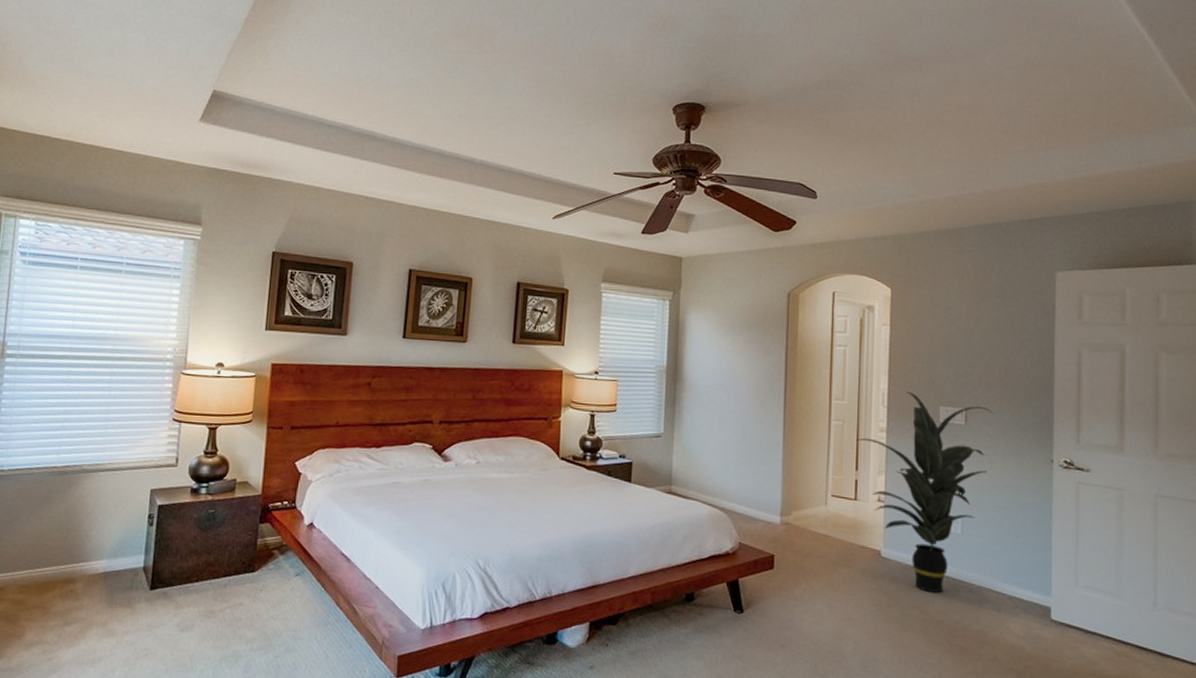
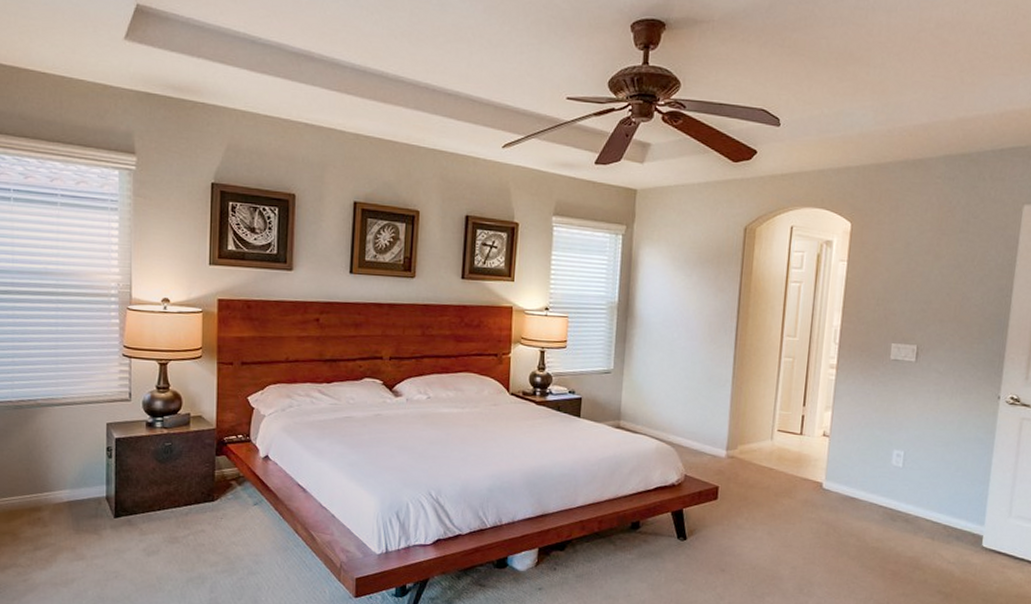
indoor plant: present [856,391,994,593] -> none [806,328,945,522]

